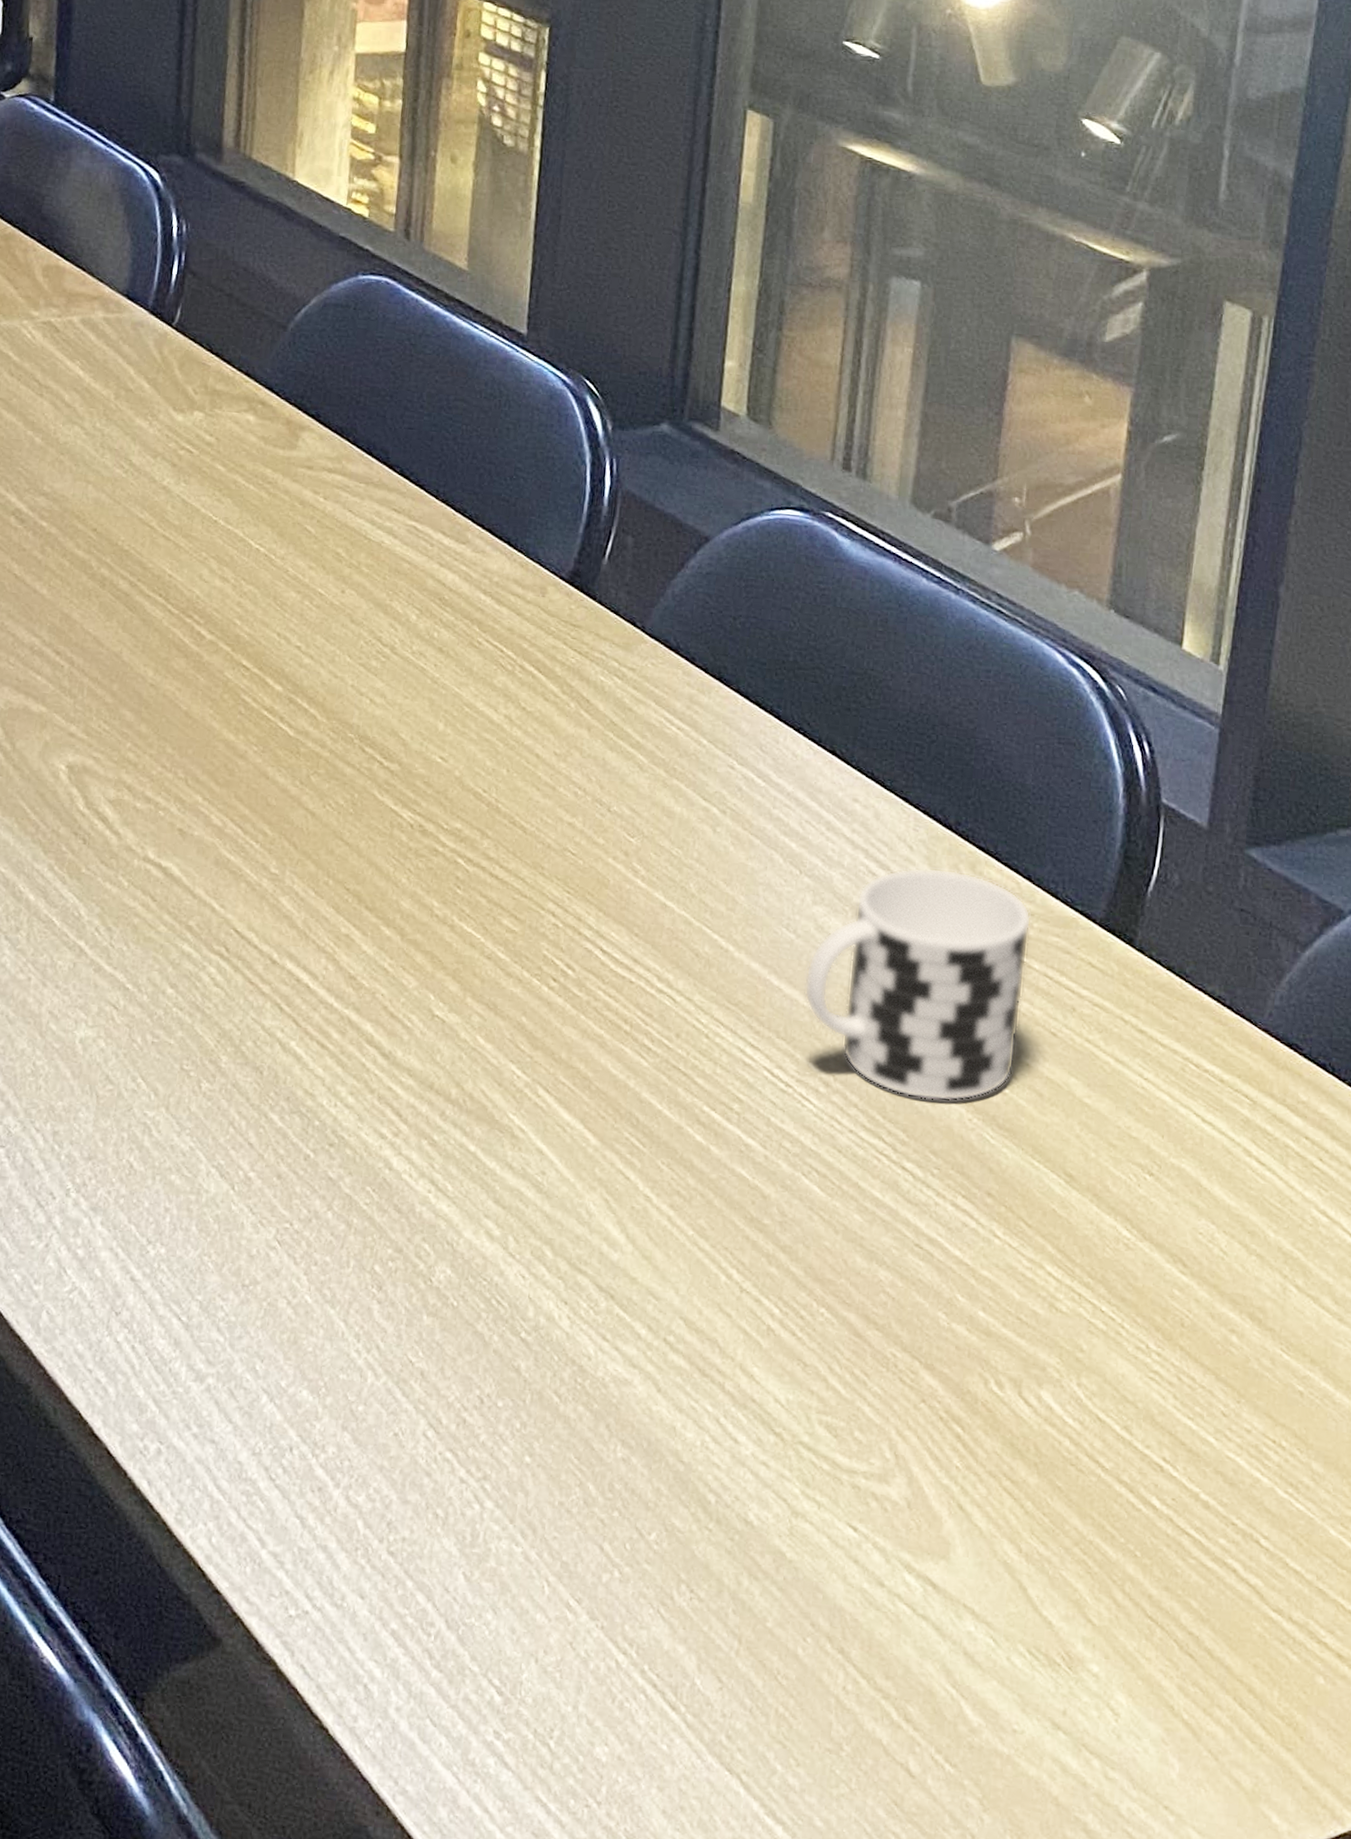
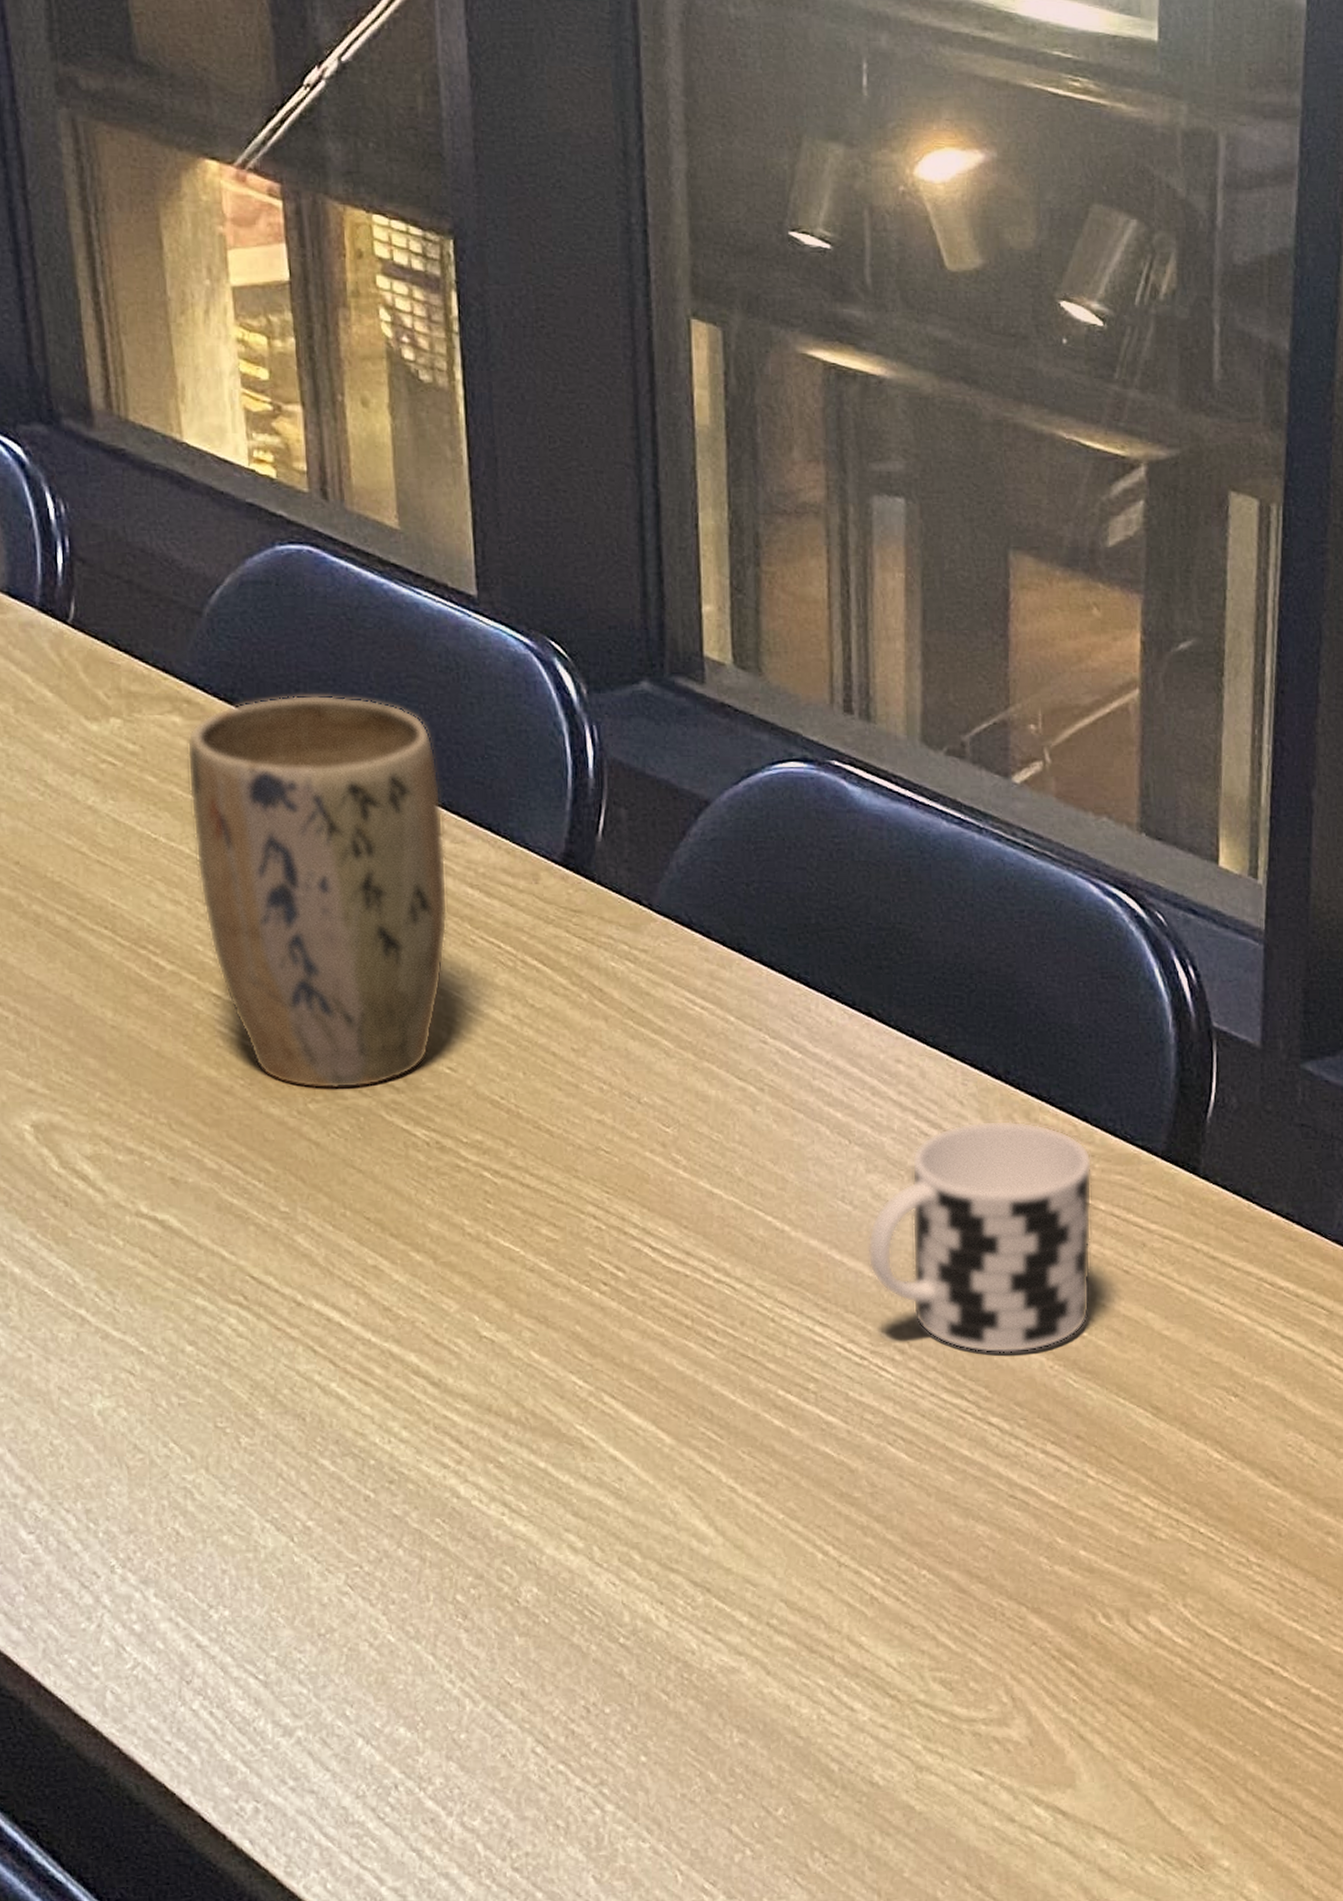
plant pot: none [247,406,471,767] -> present [187,695,448,1089]

